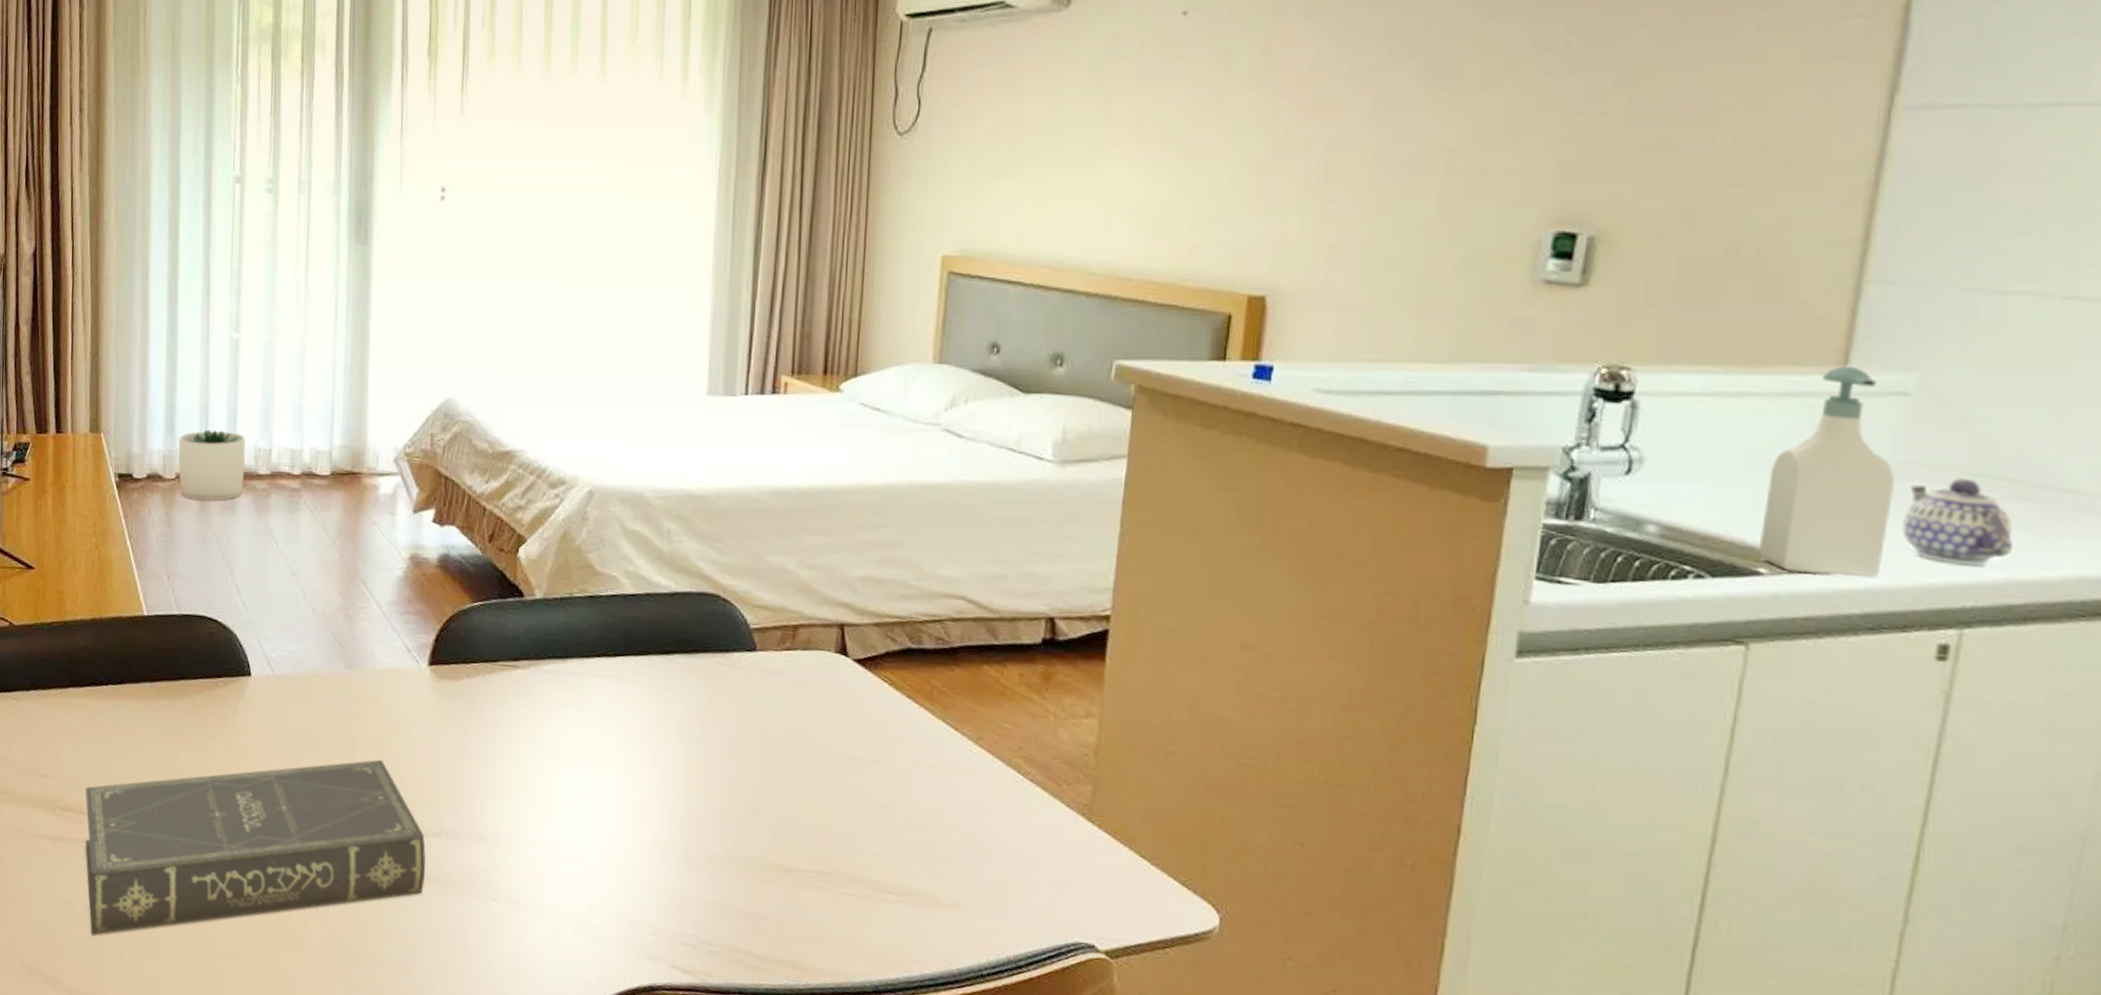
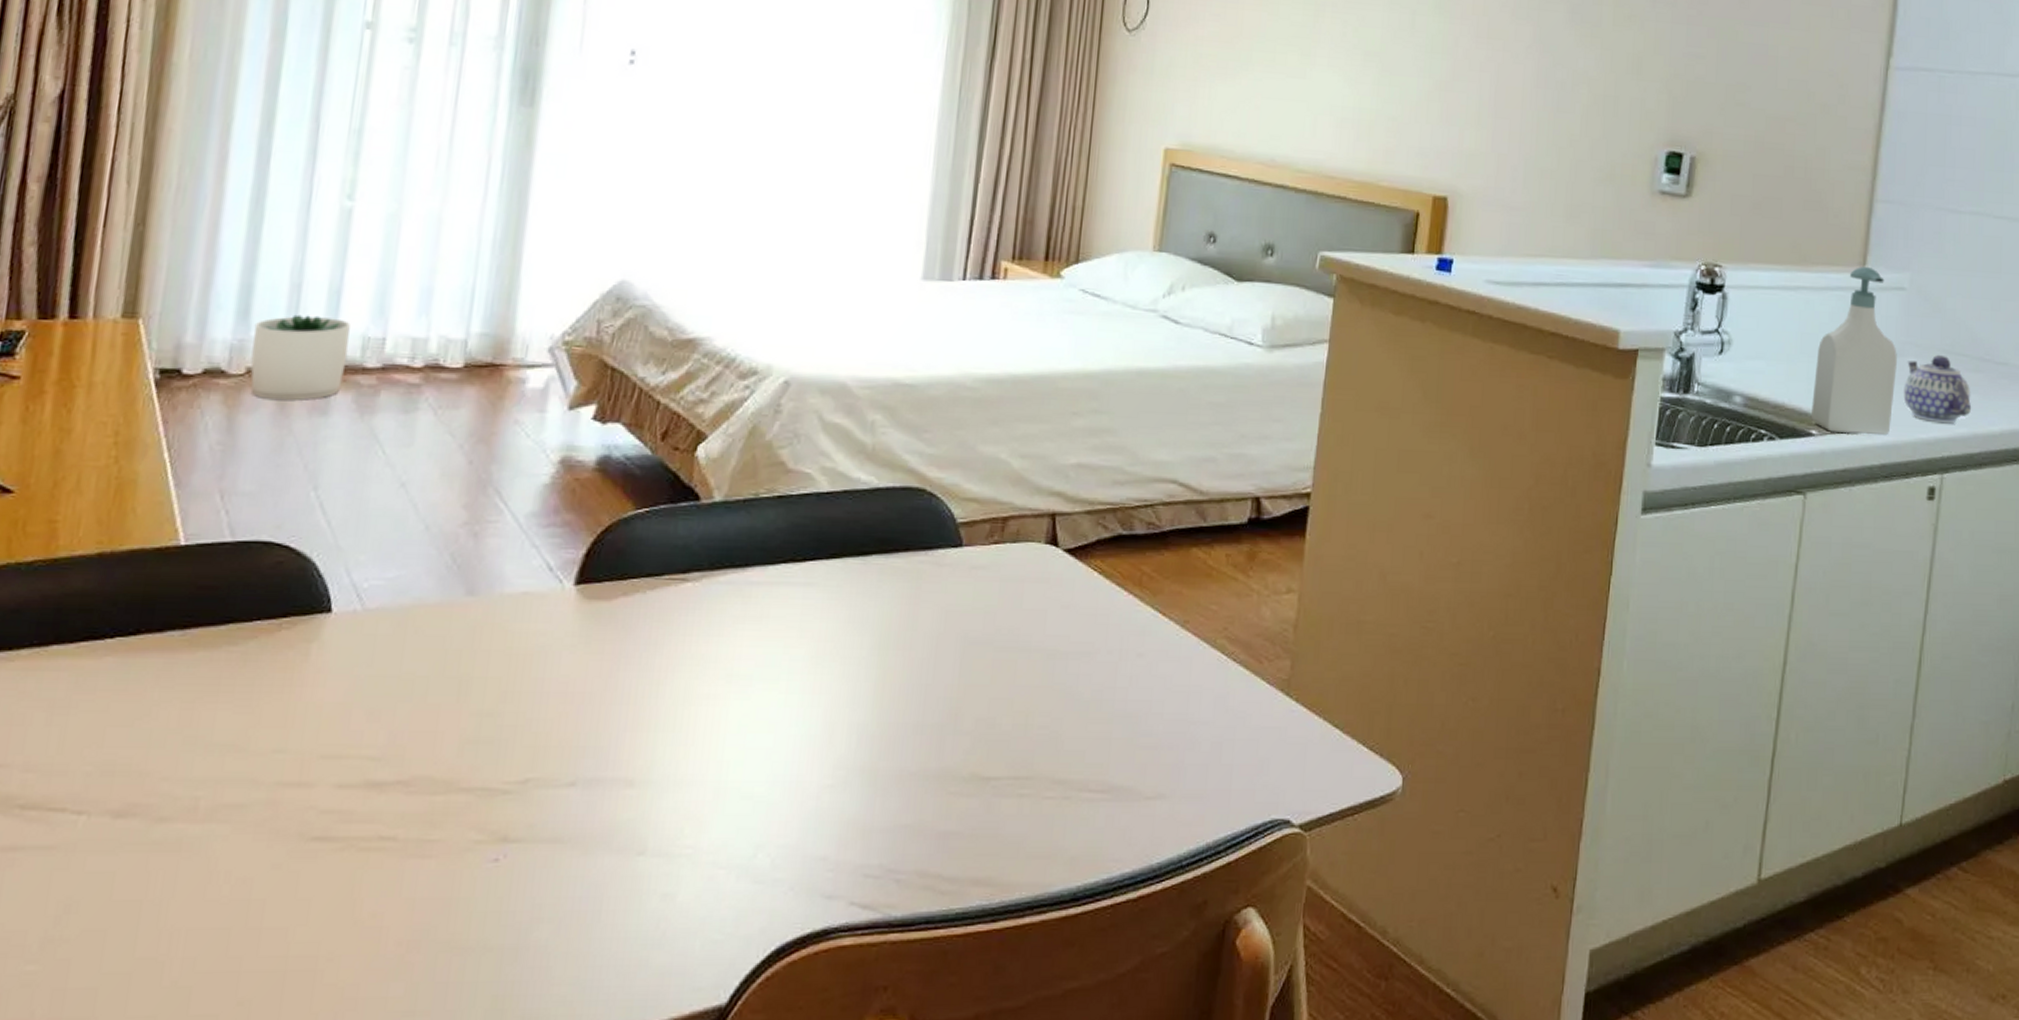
book: present [85,759,426,935] -> none [49,701,555,973]

